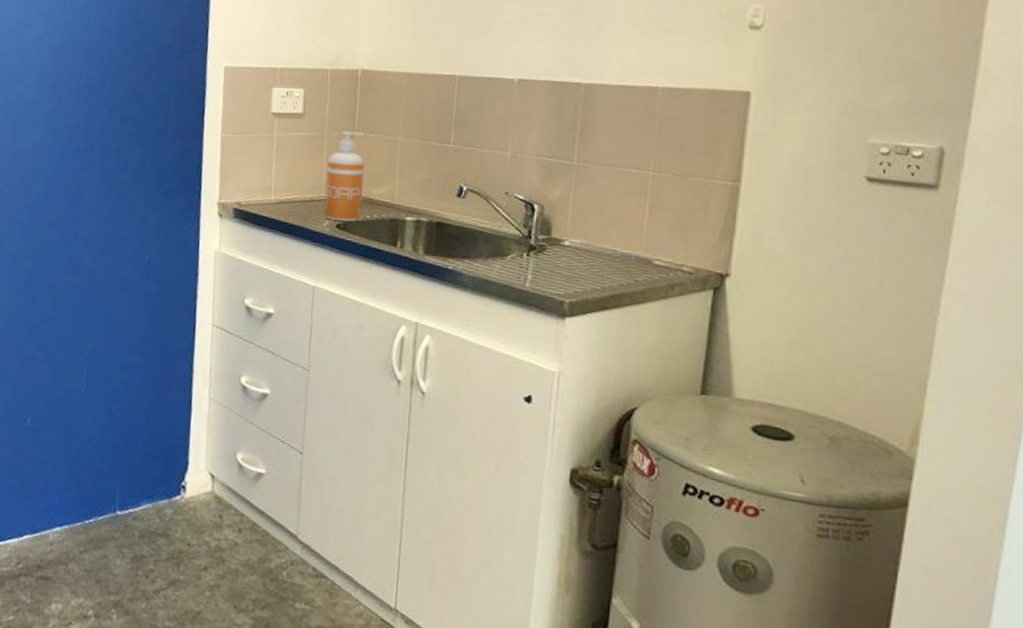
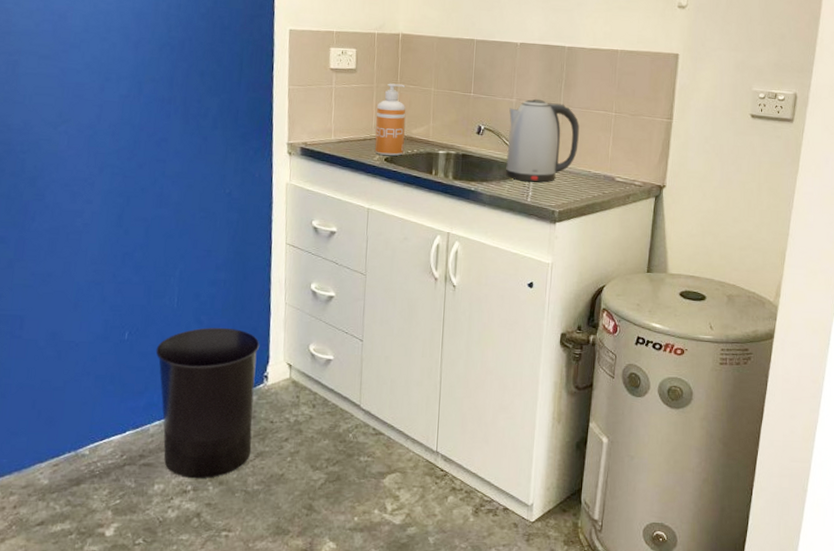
waste bin: none [59,420,177,604] -> present [155,327,259,478]
kettle: none [495,151,601,263] -> present [506,98,579,182]

